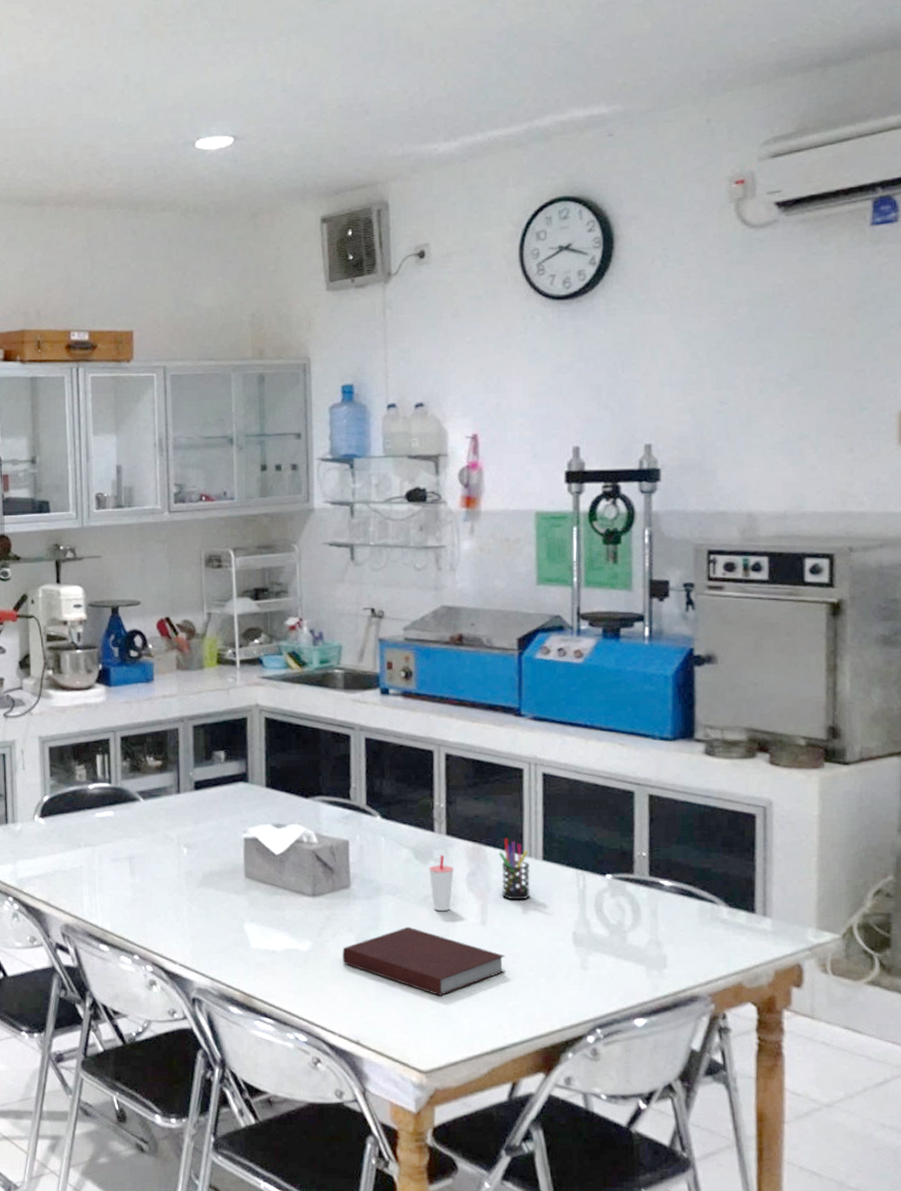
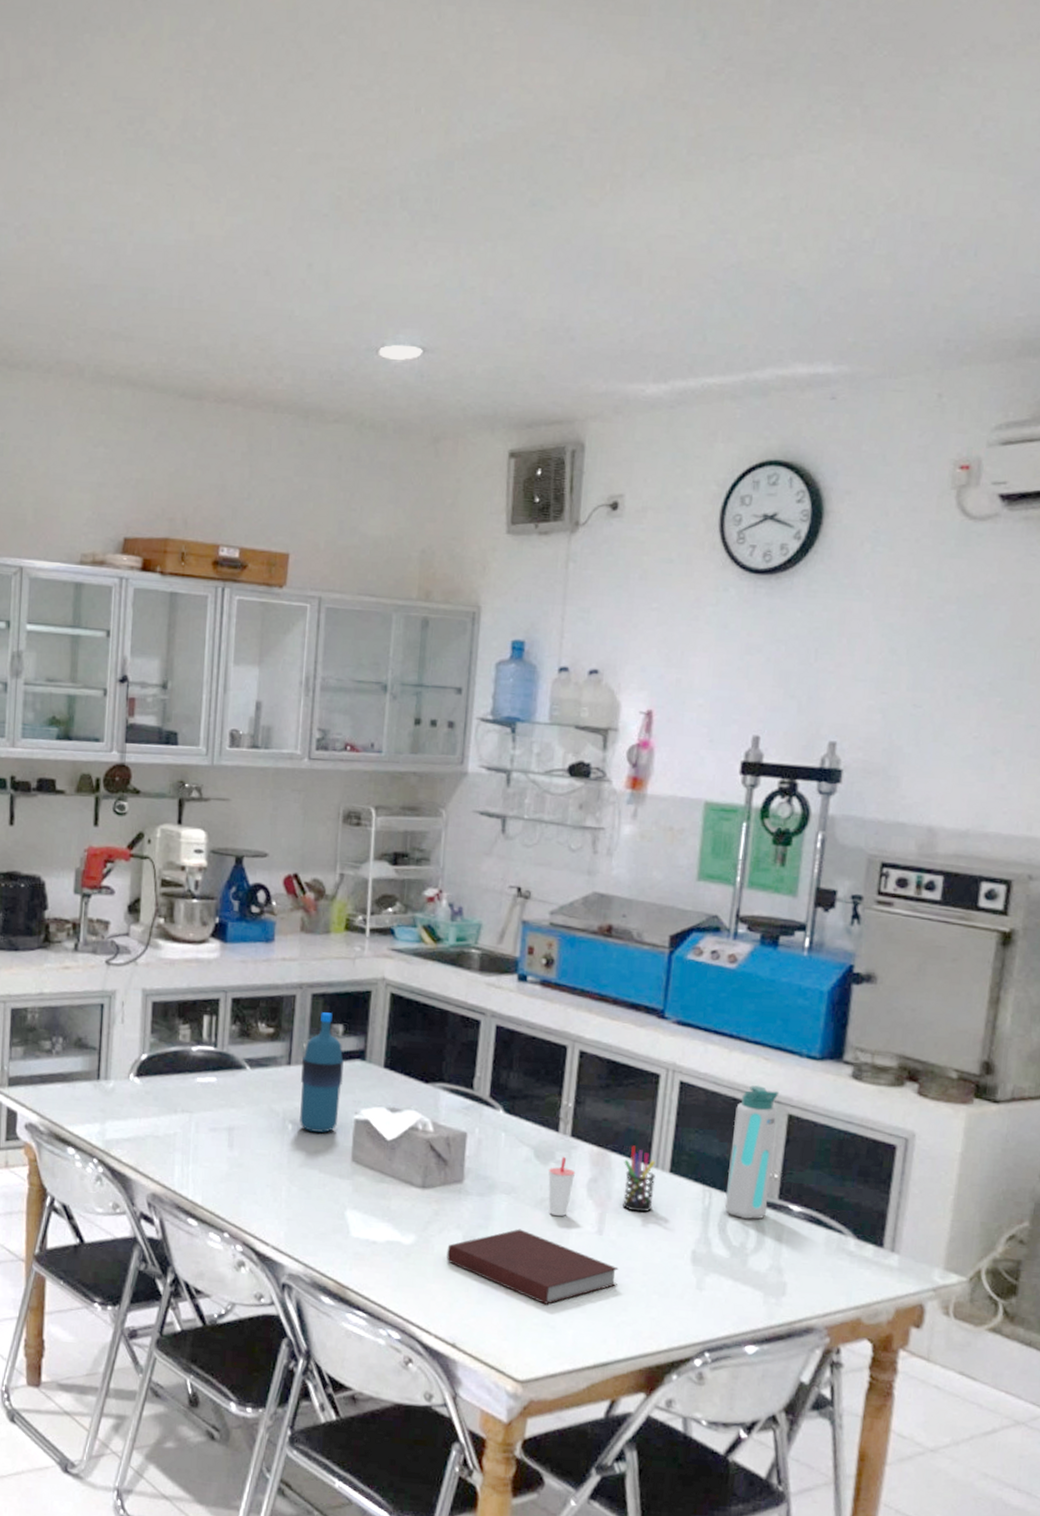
water bottle: none [190,741,230,853] -> present [300,1012,344,1133]
water bottle: none [598,770,640,897] -> present [724,1085,780,1219]

